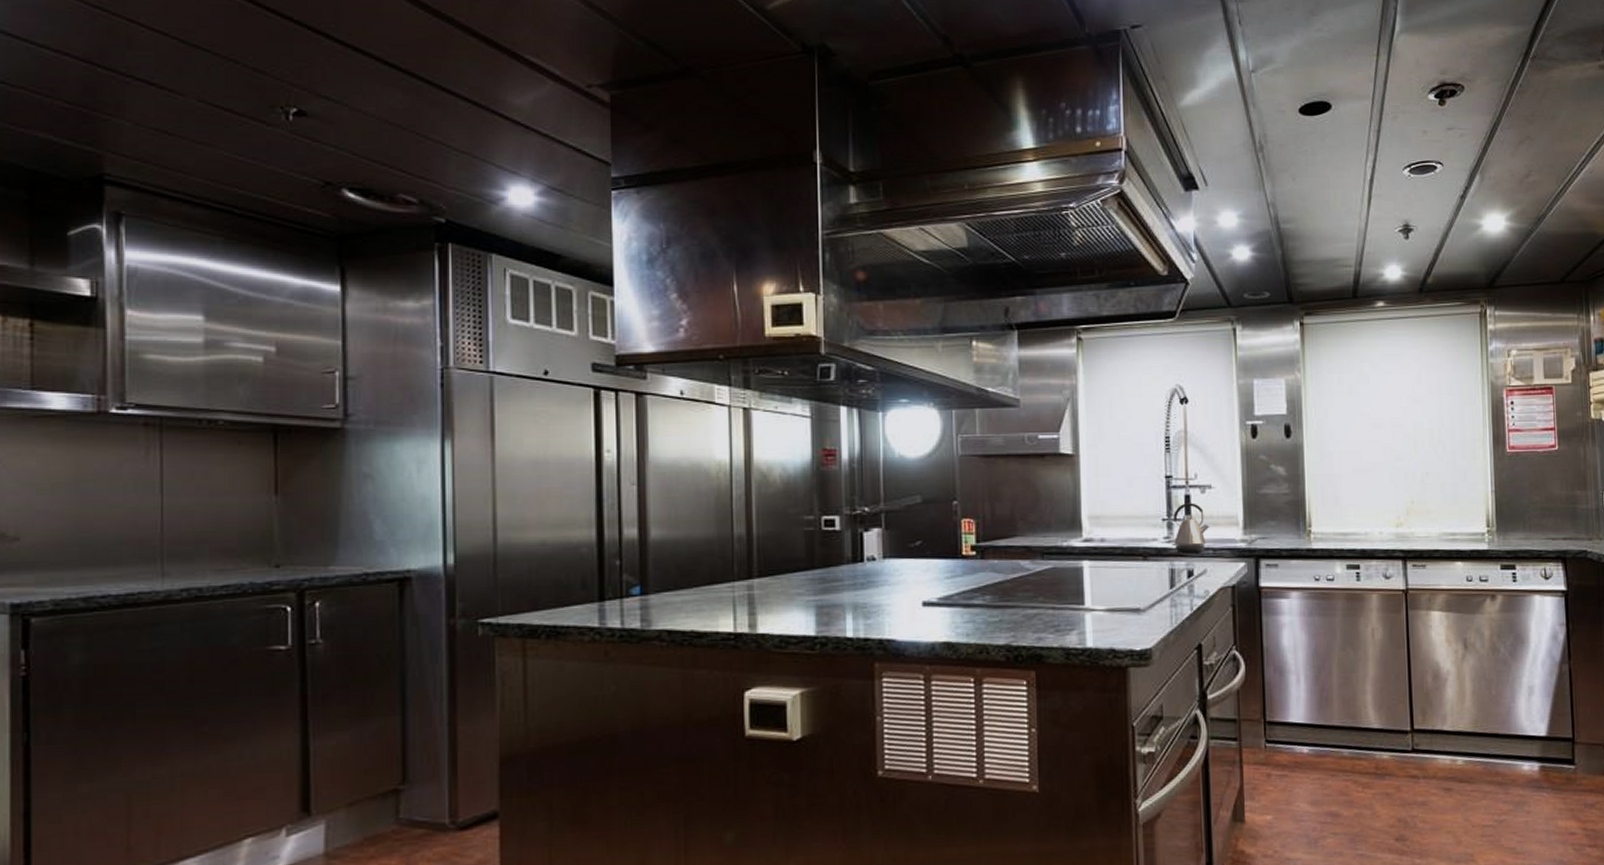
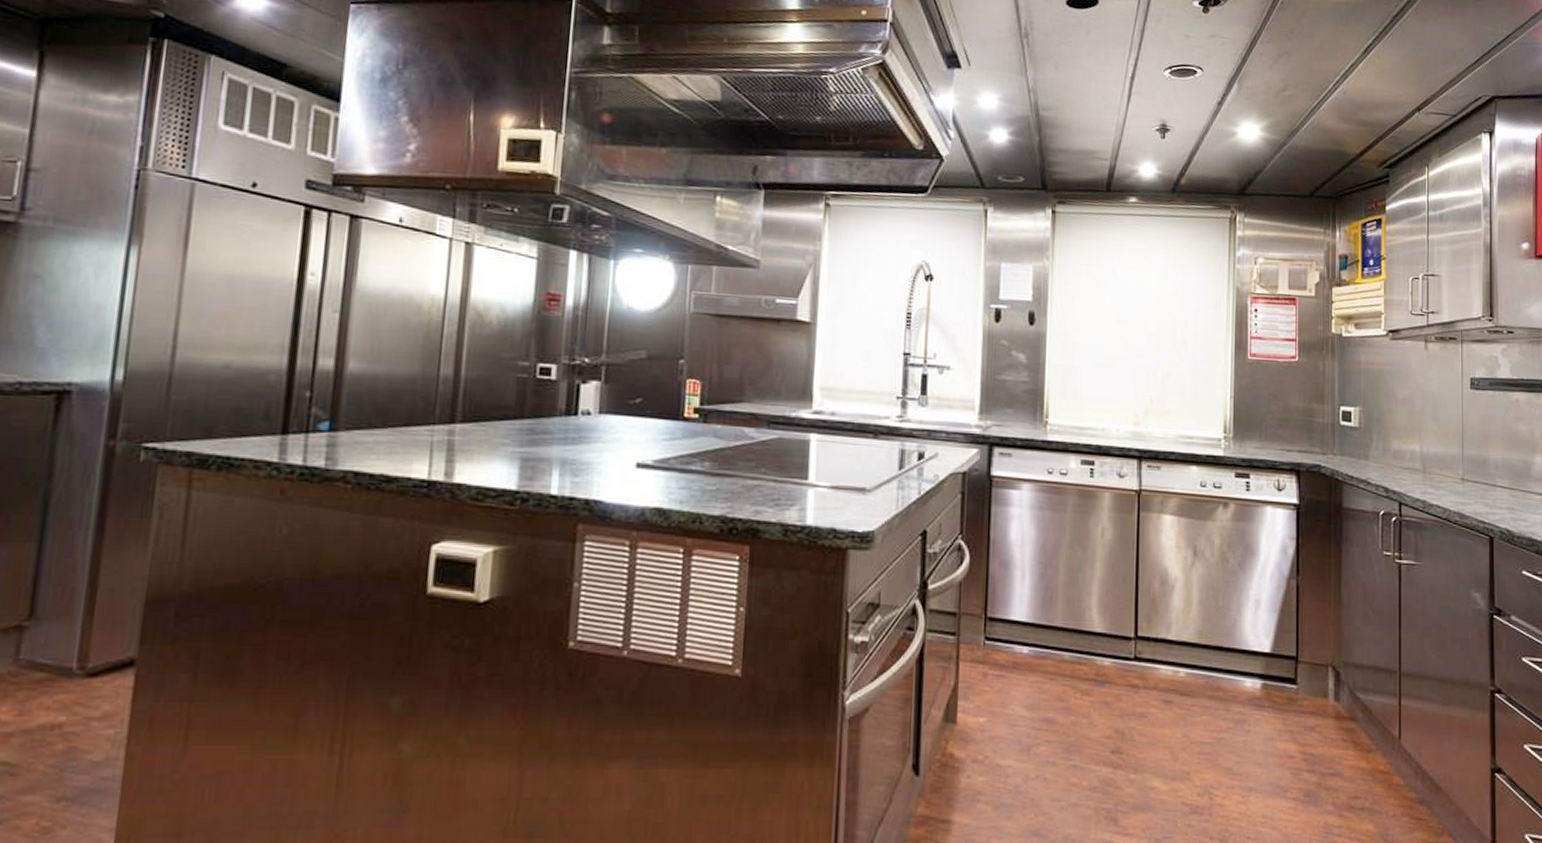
kettle: present [1172,503,1210,554] -> none [904,382,945,435]

